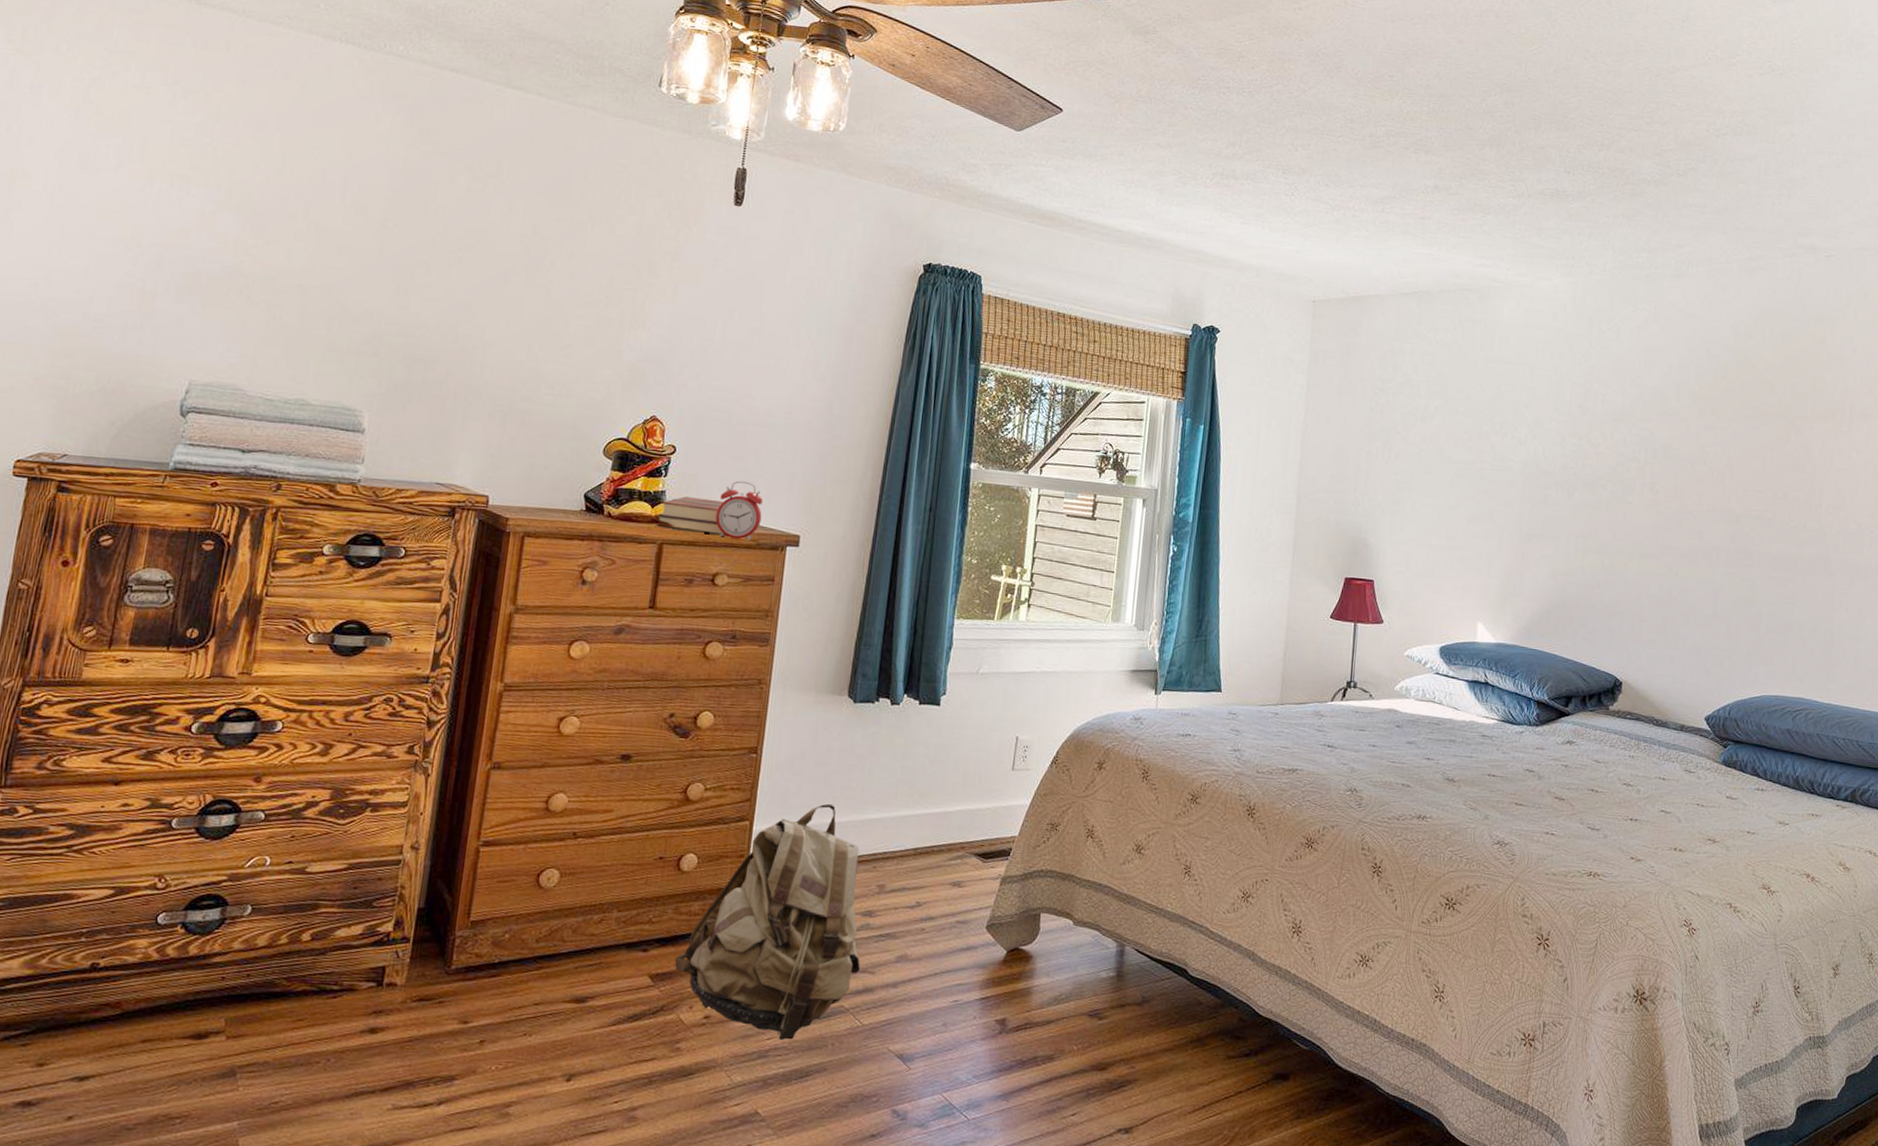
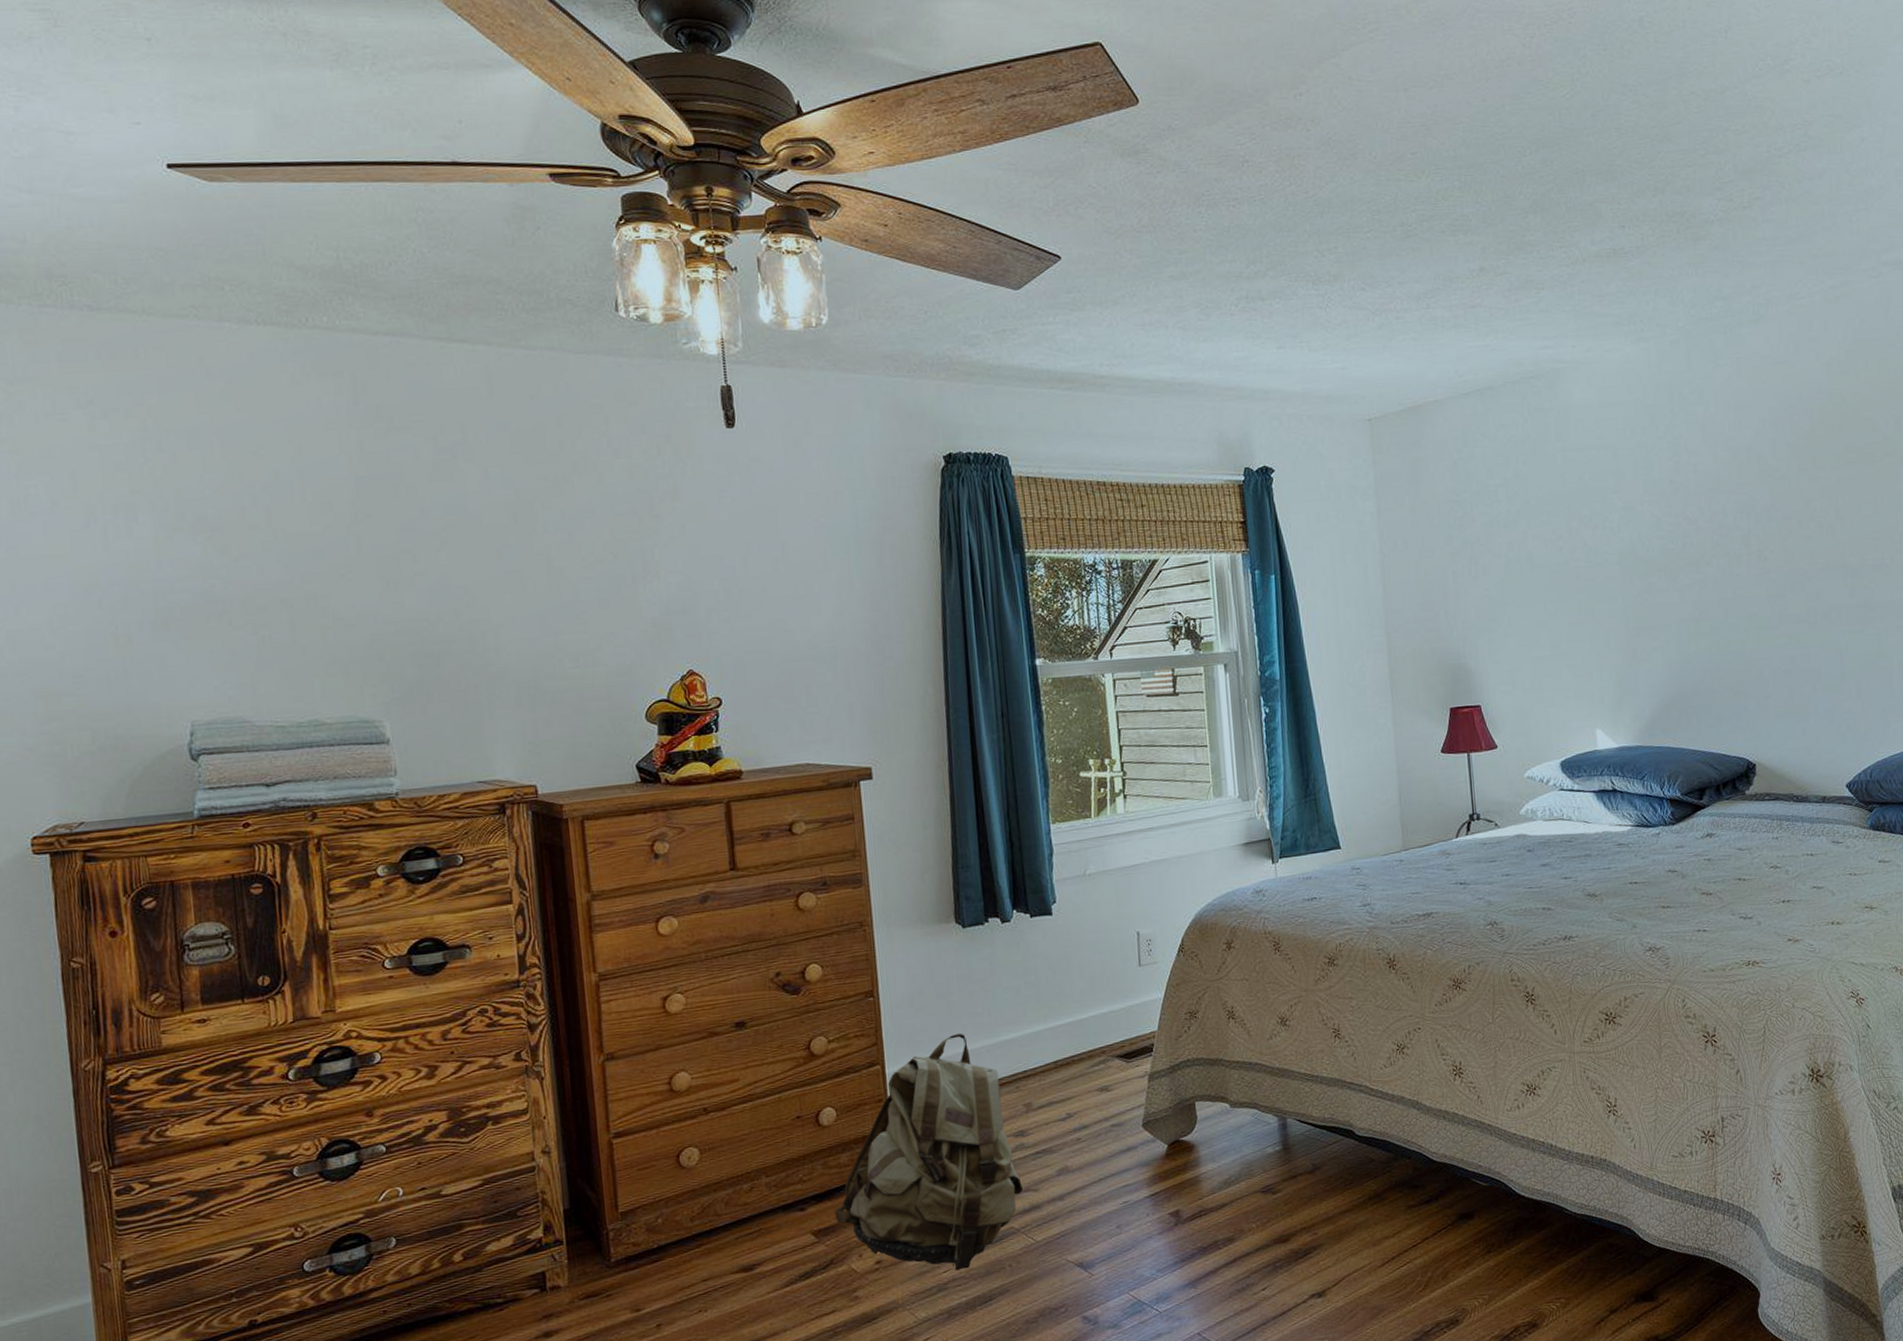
books: present [656,496,723,534] -> none [717,746,791,786]
alarm clock: present [715,480,763,541] -> none [778,721,828,784]

